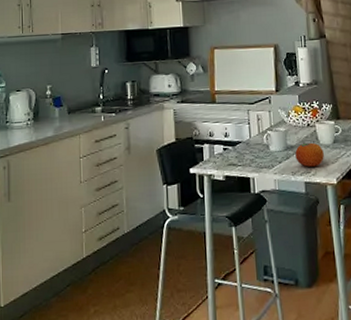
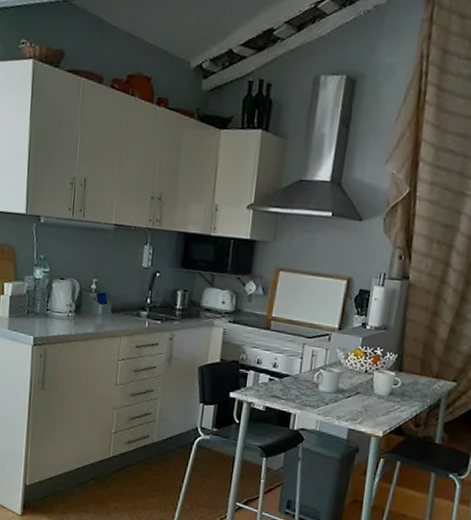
fruit: present [295,142,324,167] -> none [344,389,376,416]

